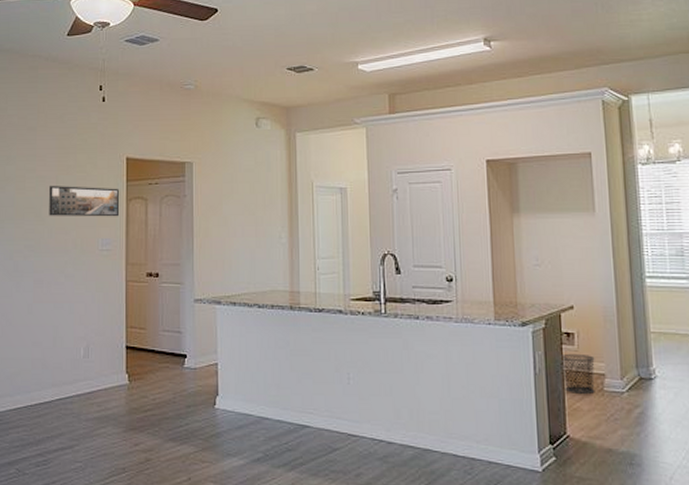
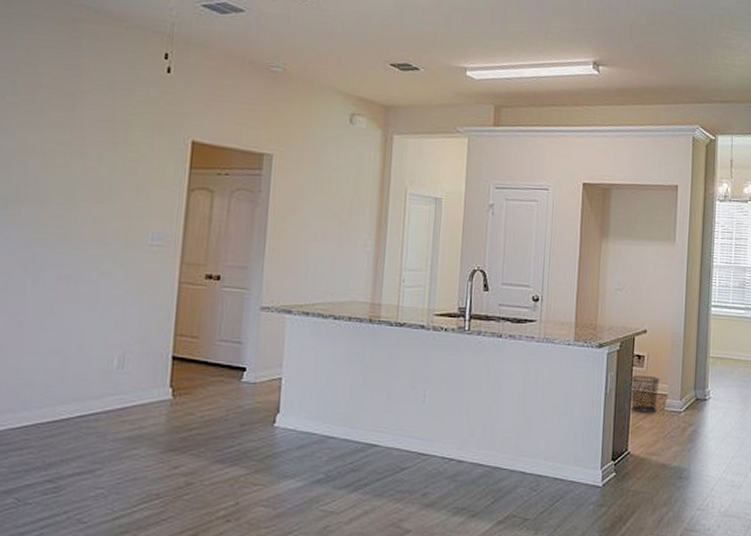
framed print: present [49,186,120,217] -> none [85,165,180,209]

